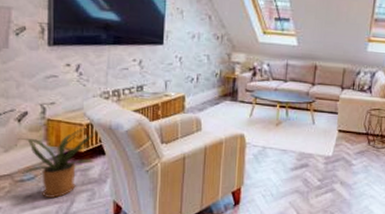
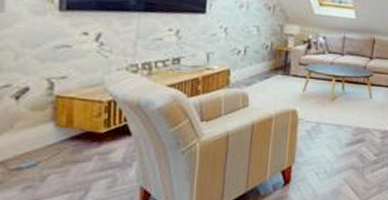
house plant: present [17,128,98,198] -> none [13,105,122,187]

